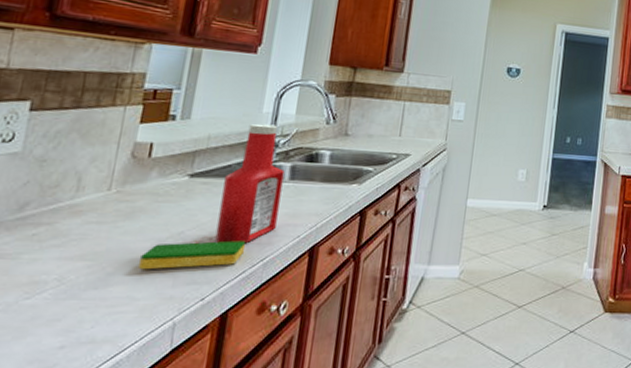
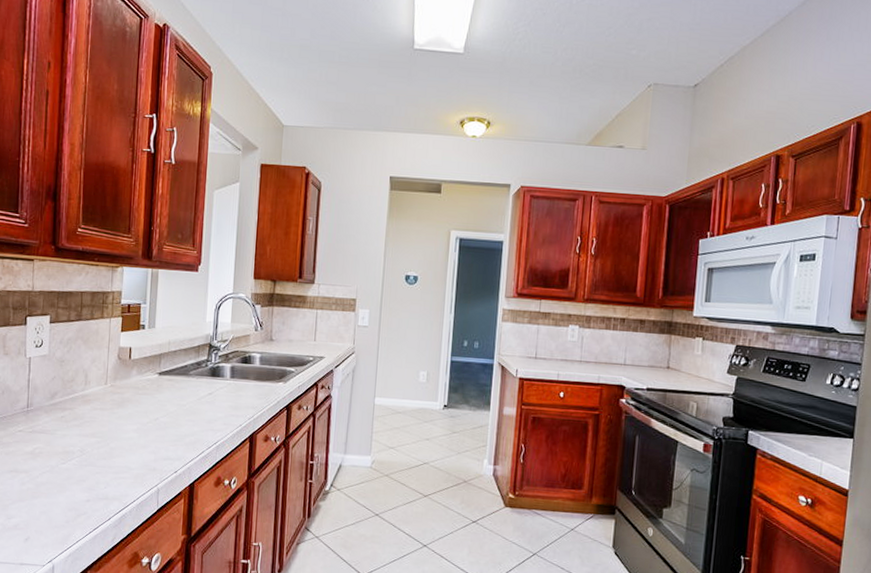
dish sponge: present [139,240,246,270] -> none [131,426,203,447]
ketchup bottle: present [214,123,285,243] -> none [180,331,226,429]

